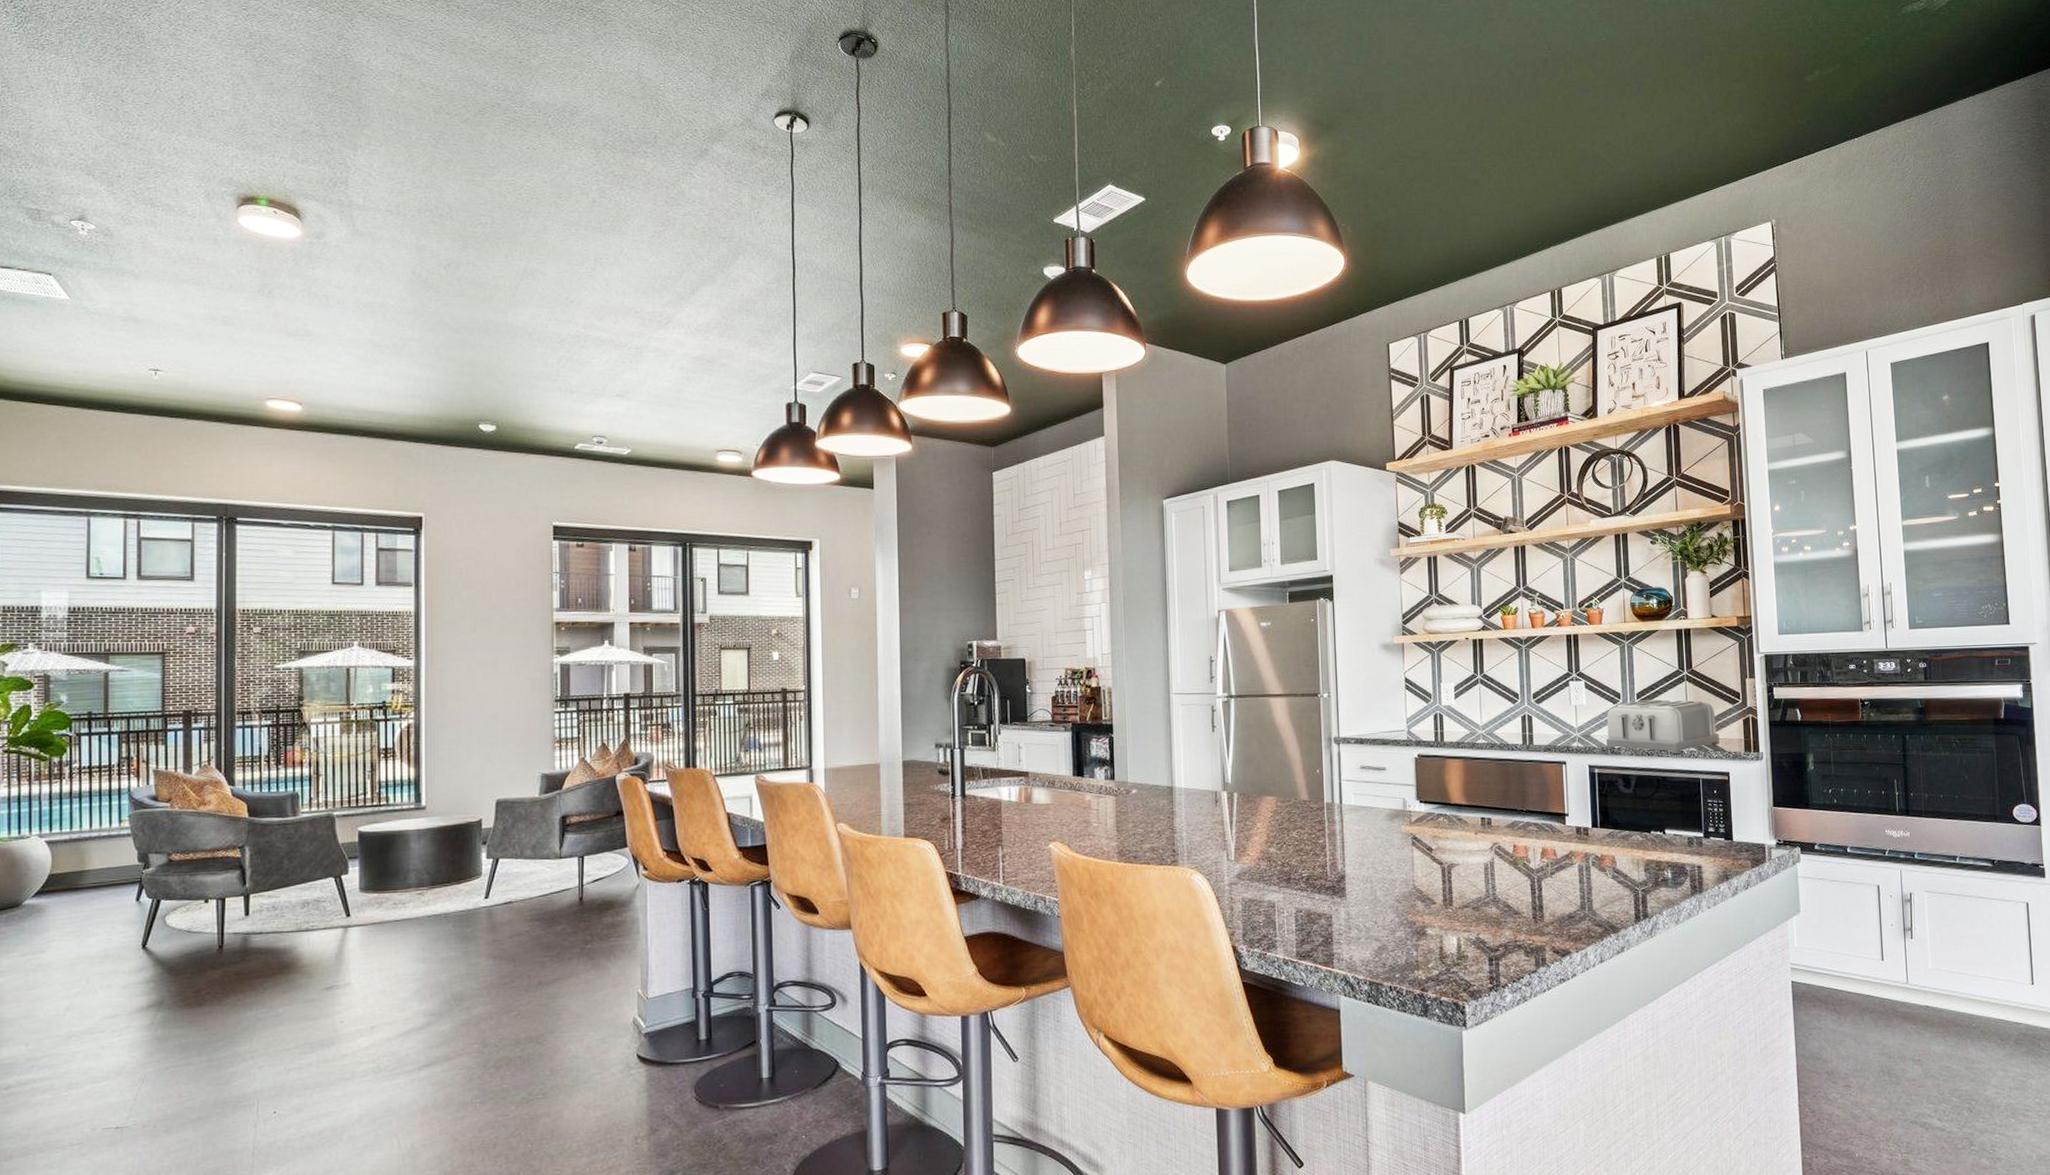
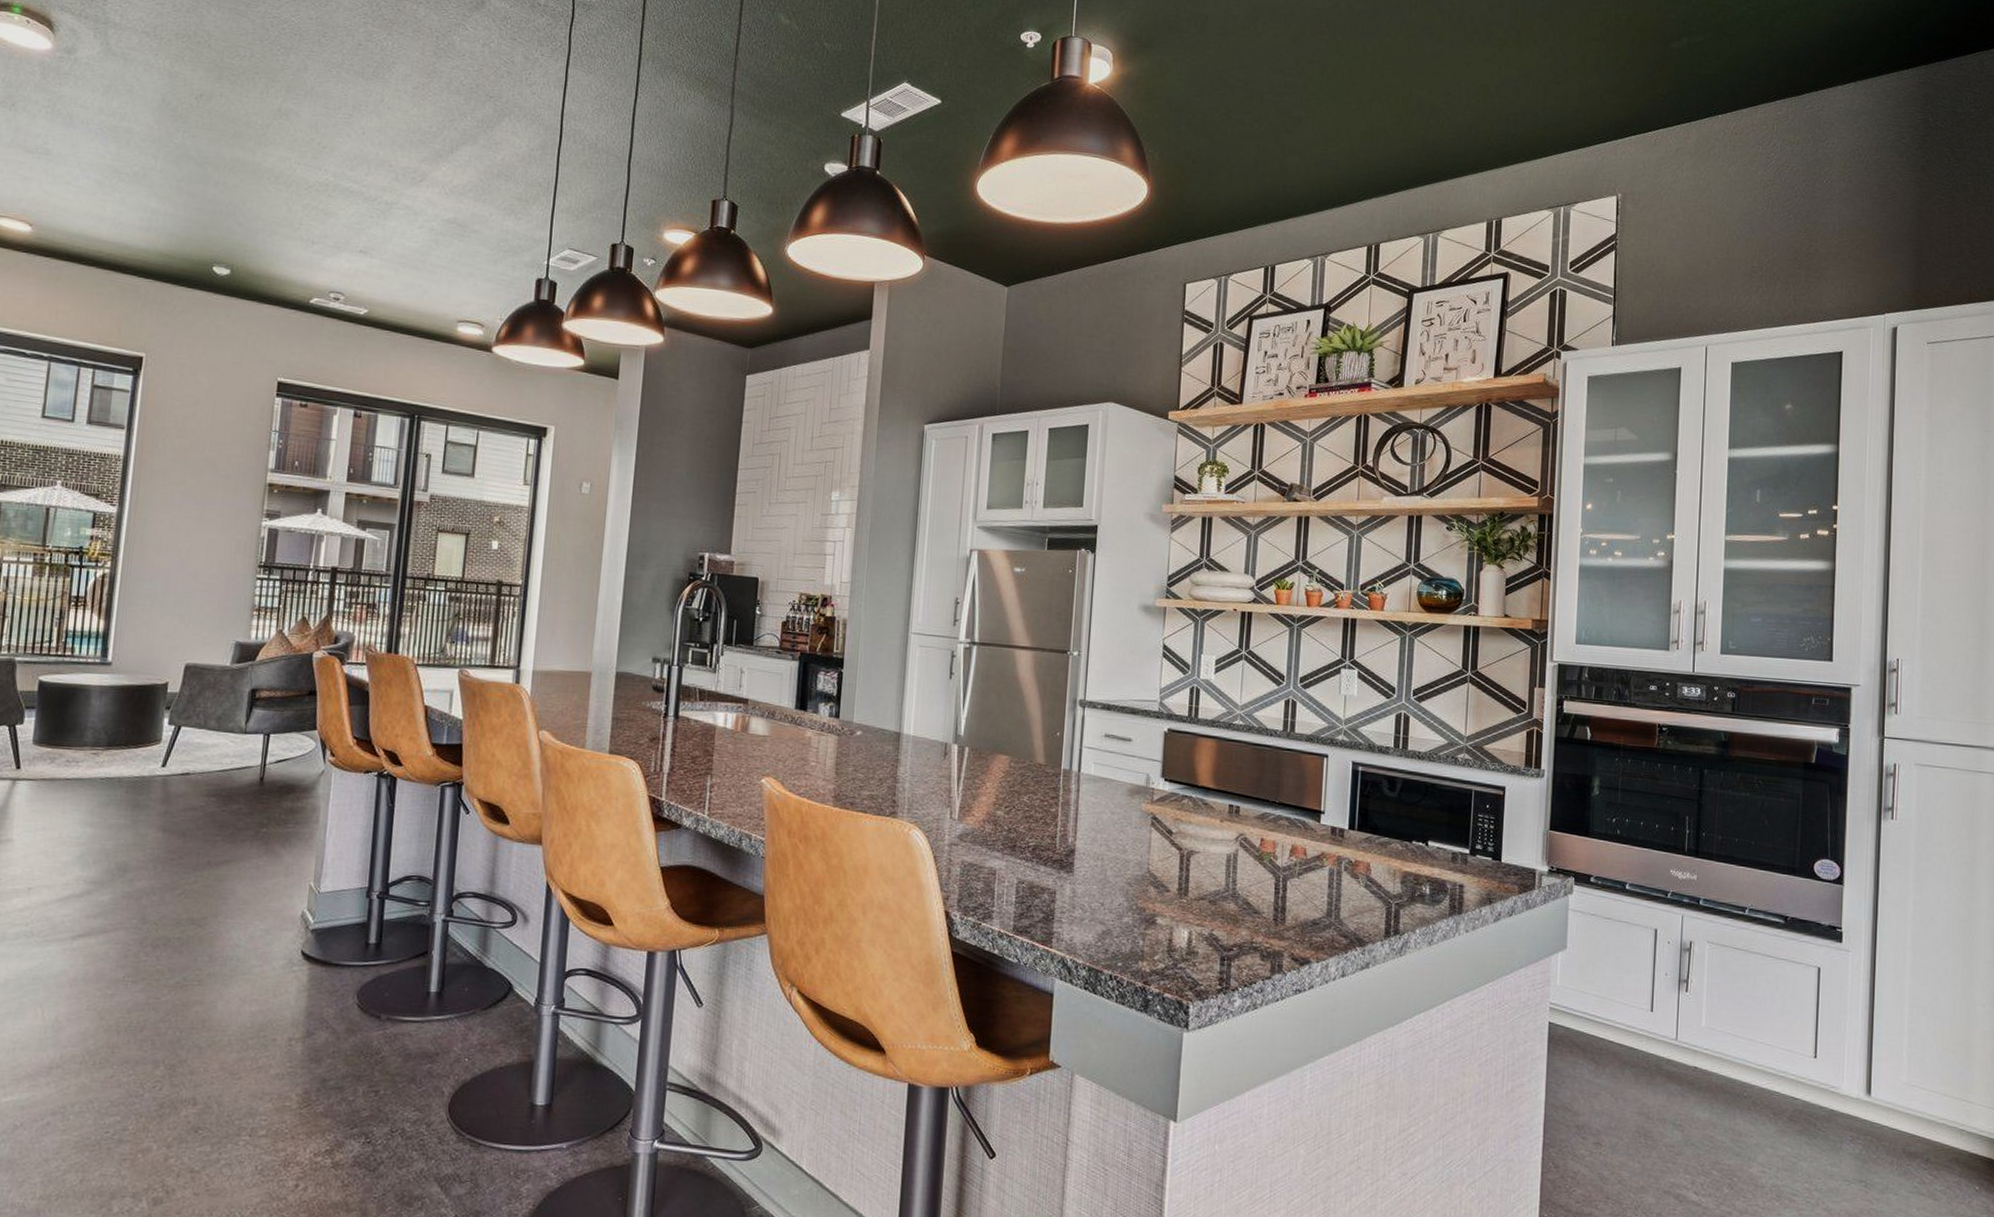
toaster: present [1606,699,1720,755] -> none [1374,697,1499,761]

